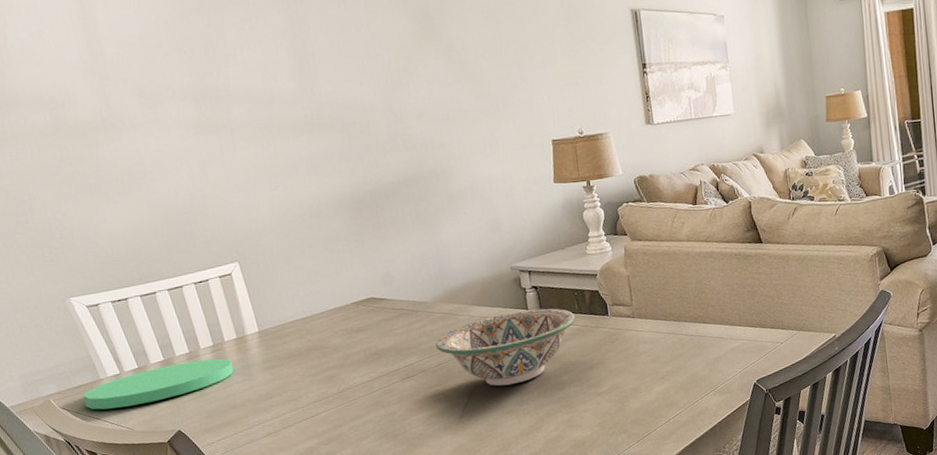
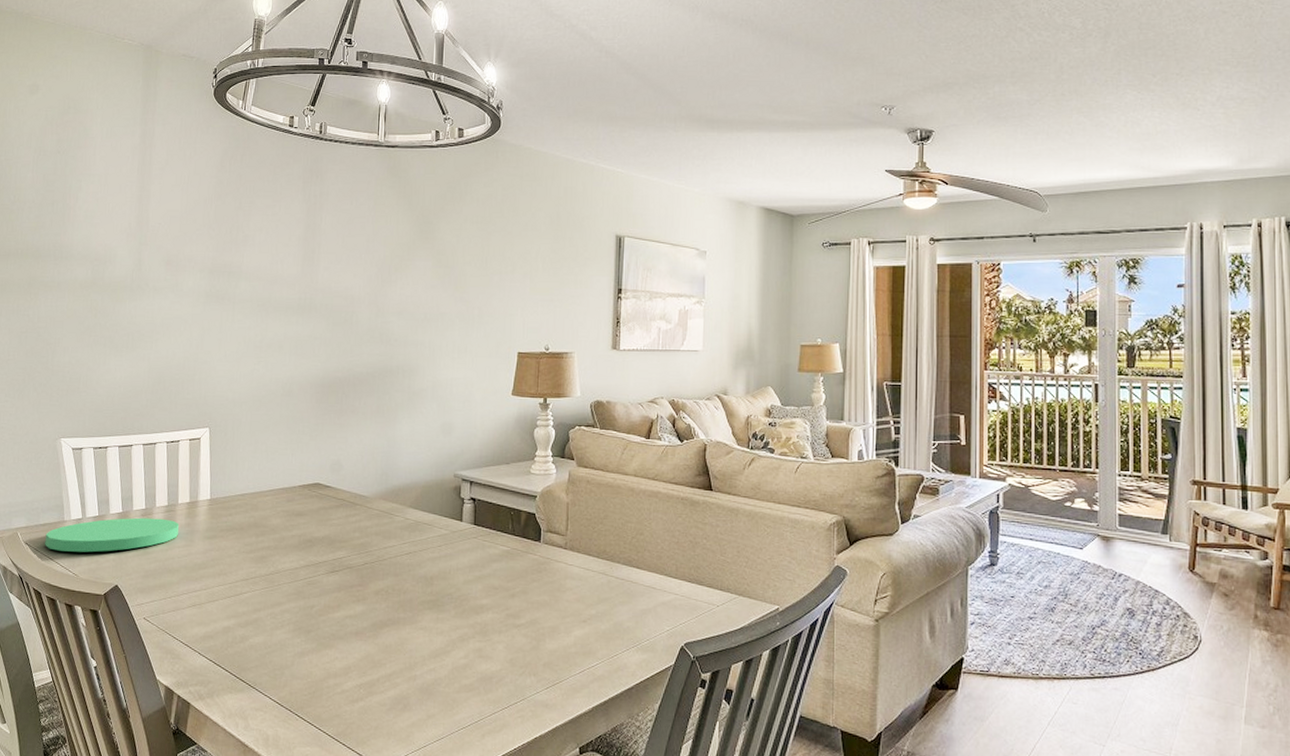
decorative bowl: present [435,308,576,386] -> none [367,521,507,599]

